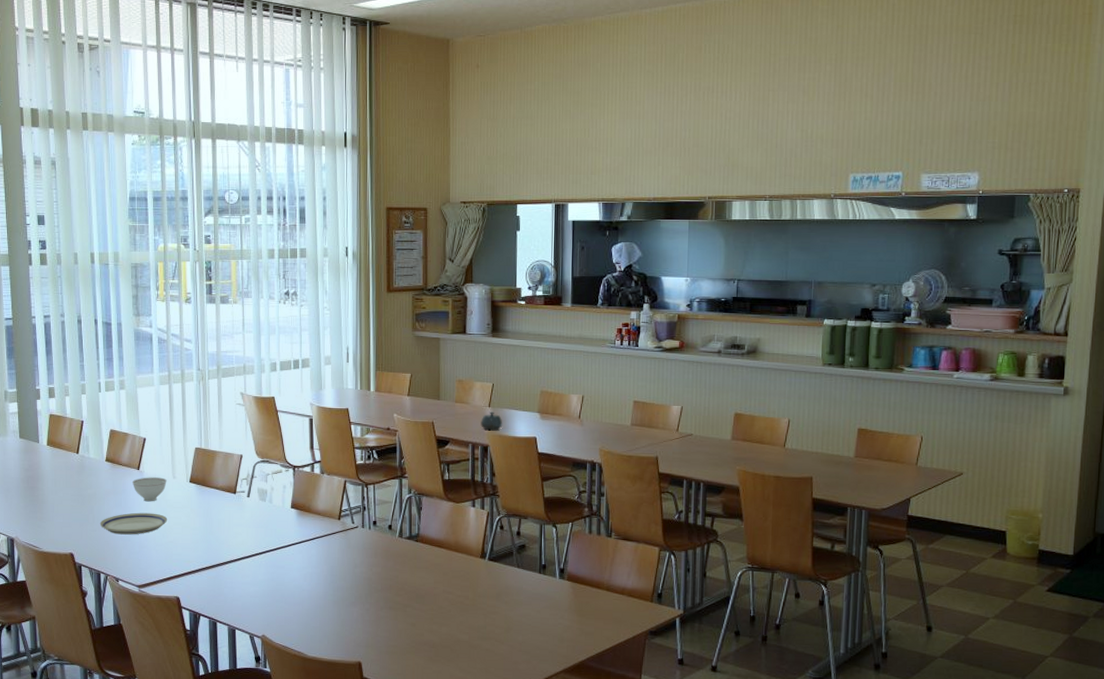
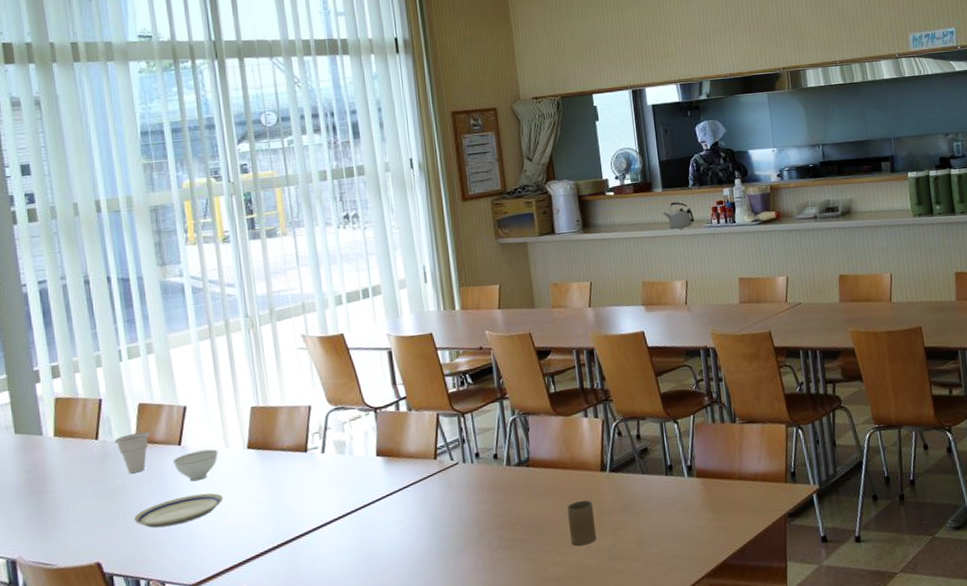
cup: none [90,454,117,487] -> present [114,432,150,474]
cup: none [447,580,470,620] -> present [567,500,597,546]
teapot: present [481,412,503,431] -> none [582,312,607,333]
kettle: none [569,318,599,346] -> present [663,202,695,230]

